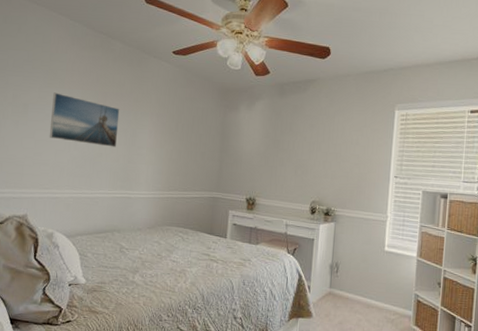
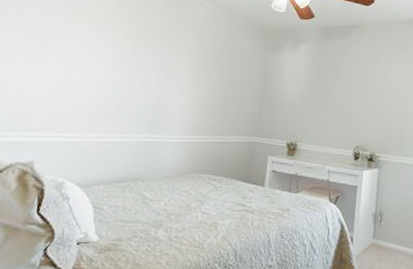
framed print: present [49,92,120,147] -> none [69,27,154,88]

